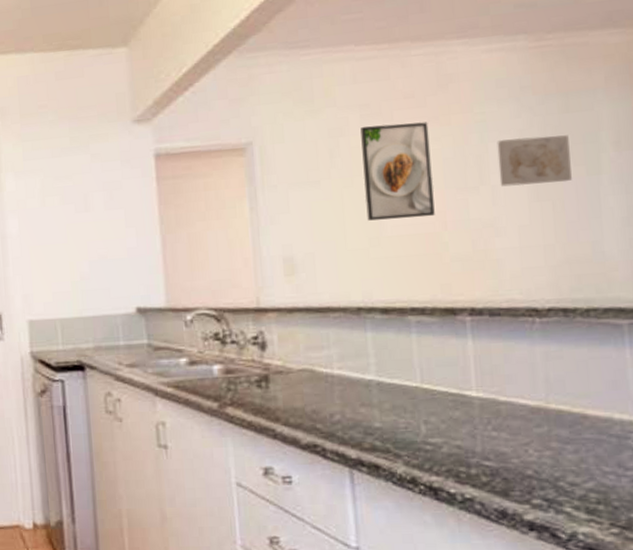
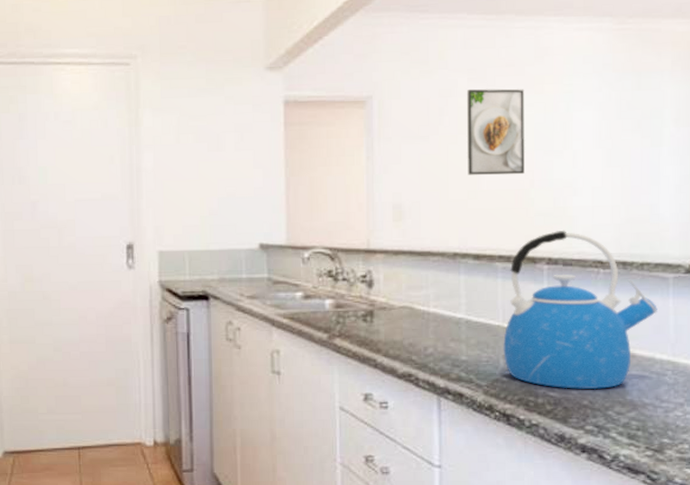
kettle: none [423,275,612,458] -> present [503,230,657,390]
wall art: present [497,135,572,187] -> none [580,109,639,153]

